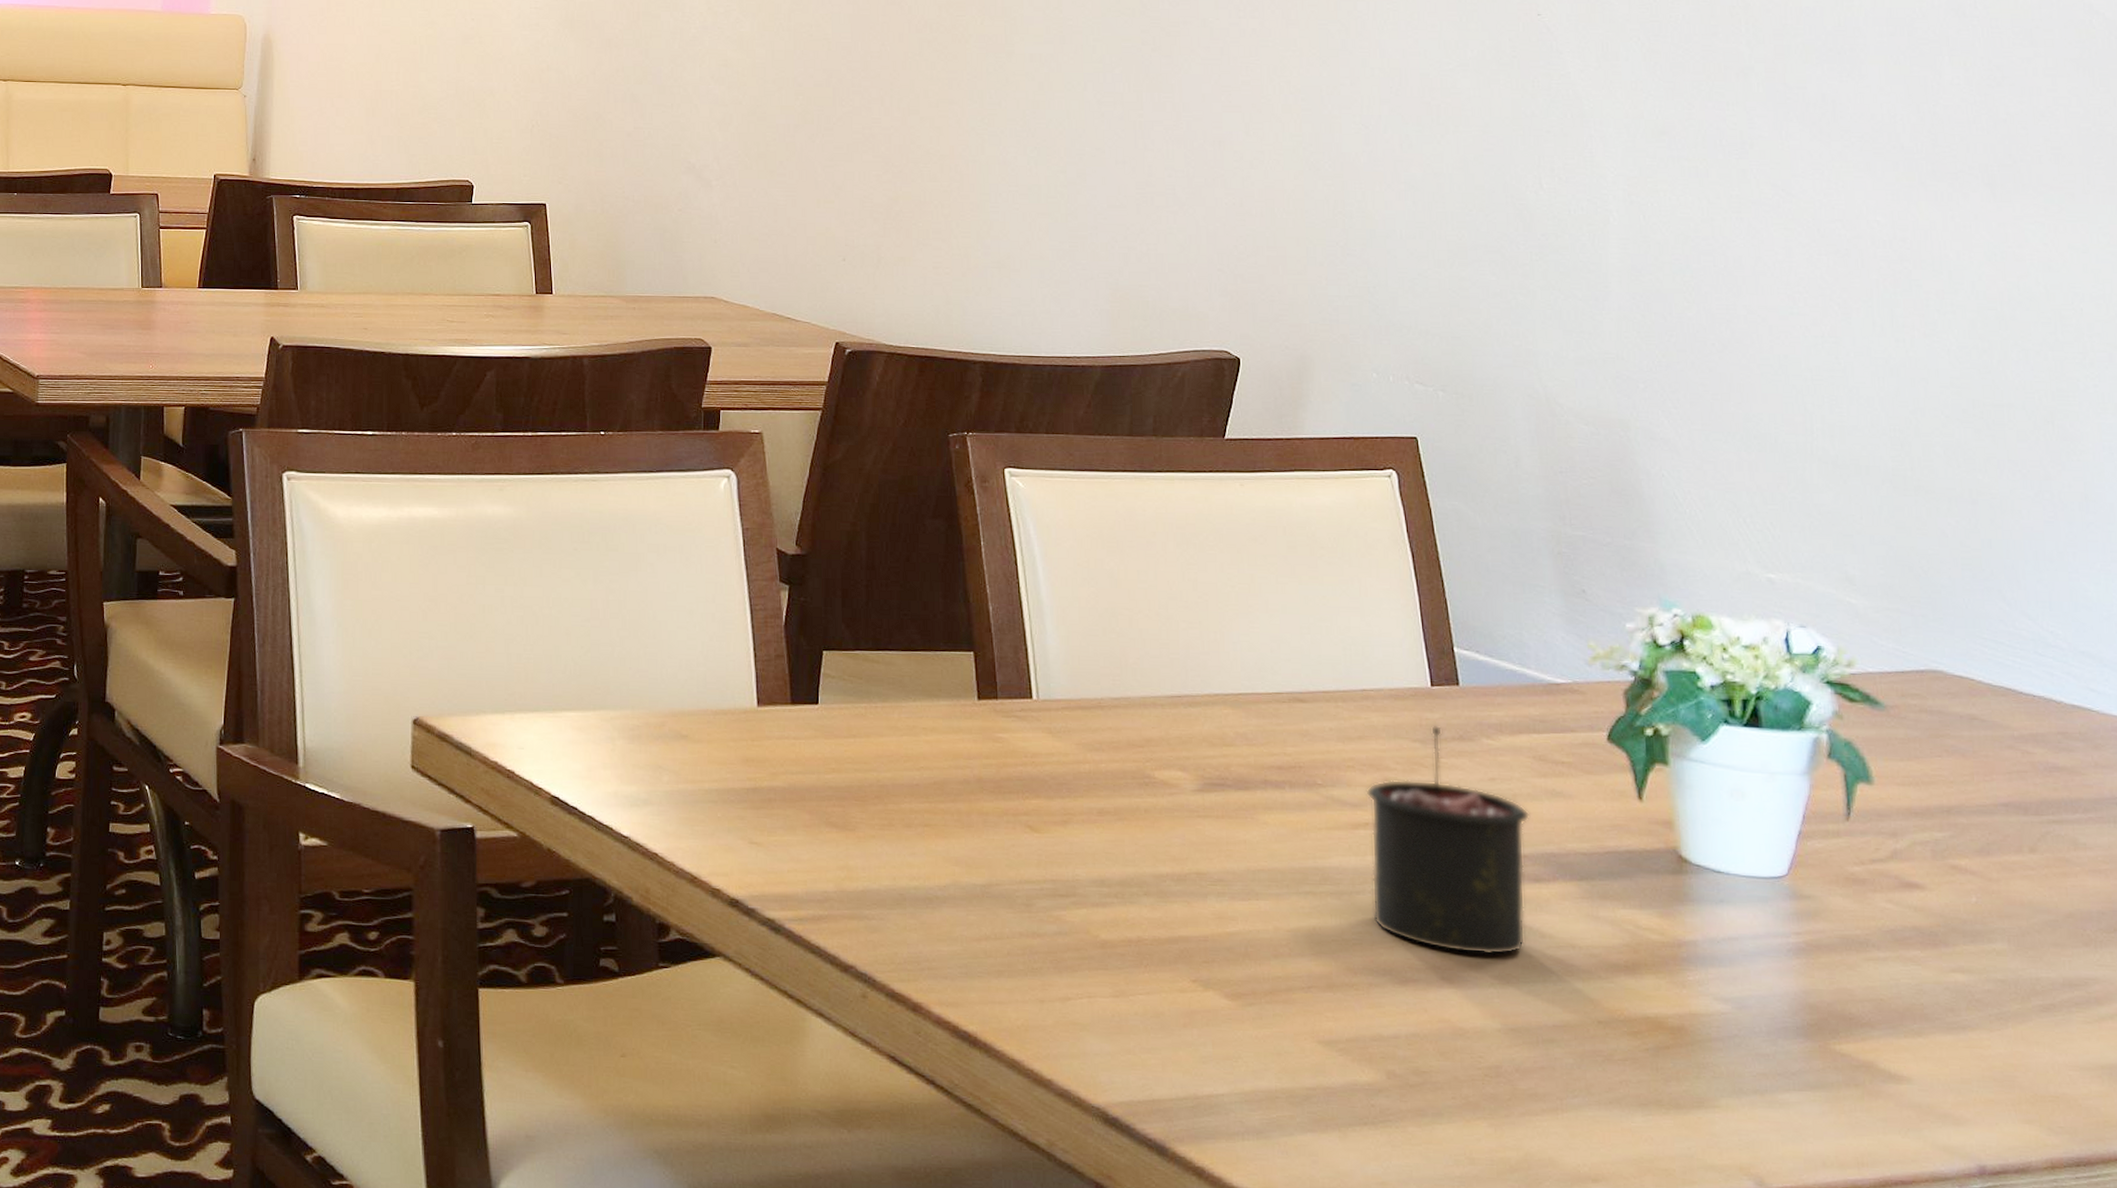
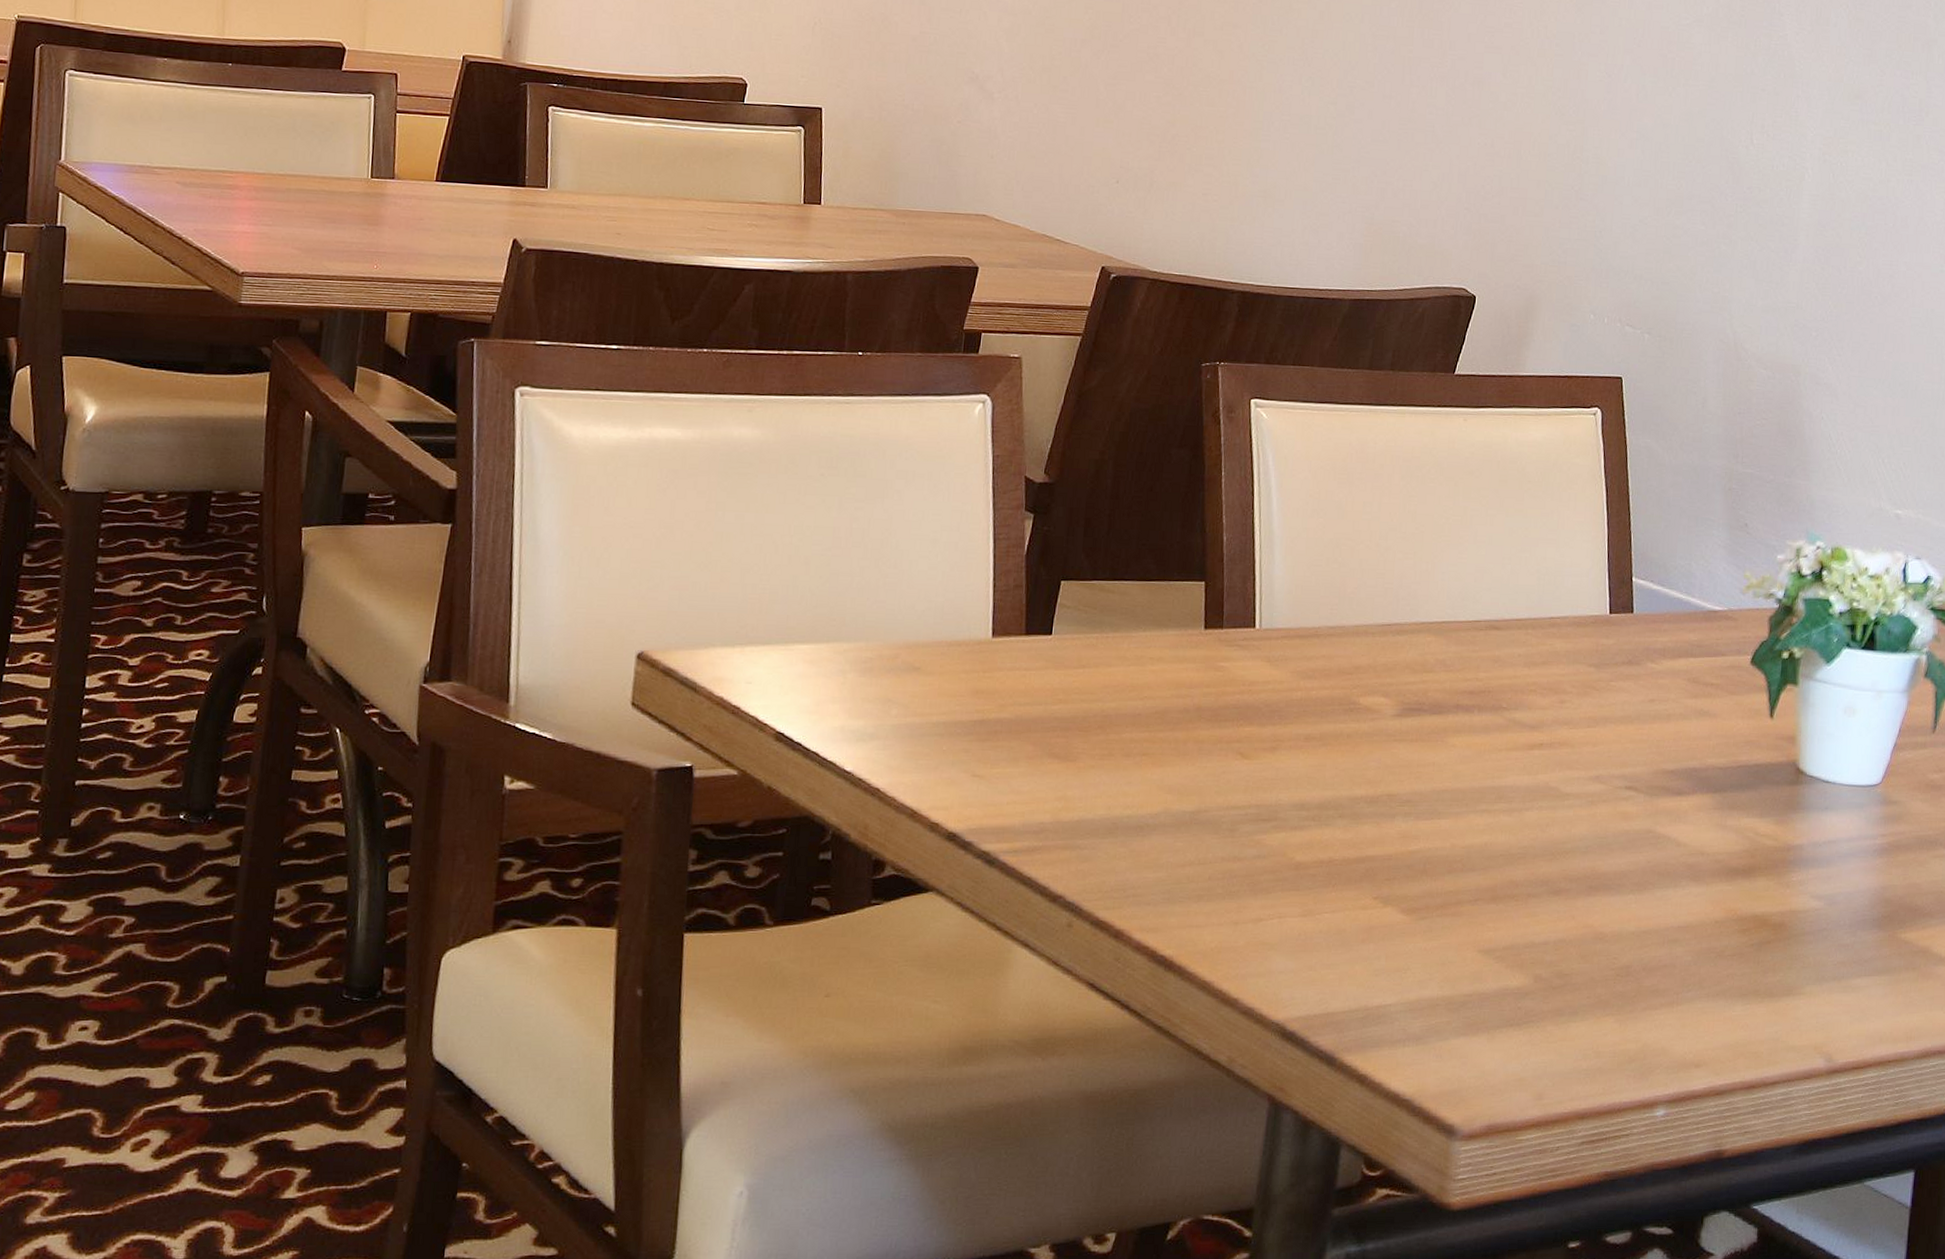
candle: present [1366,725,1531,955] -> none [1537,650,1680,864]

